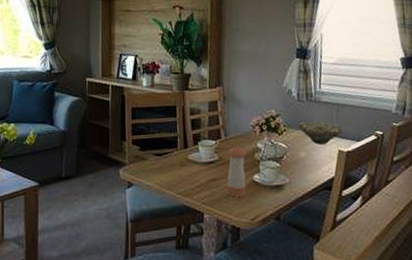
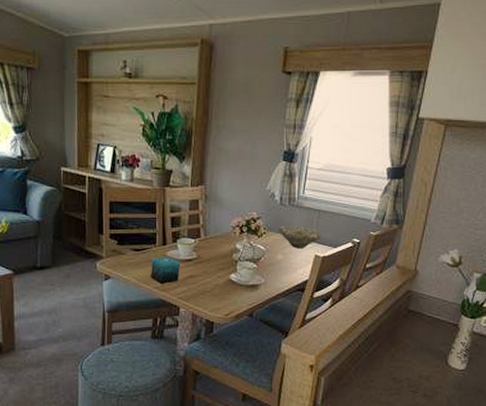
candle: none [172,159,203,189] -> present [150,256,181,284]
pepper shaker: present [226,146,246,198] -> none [203,246,225,294]

